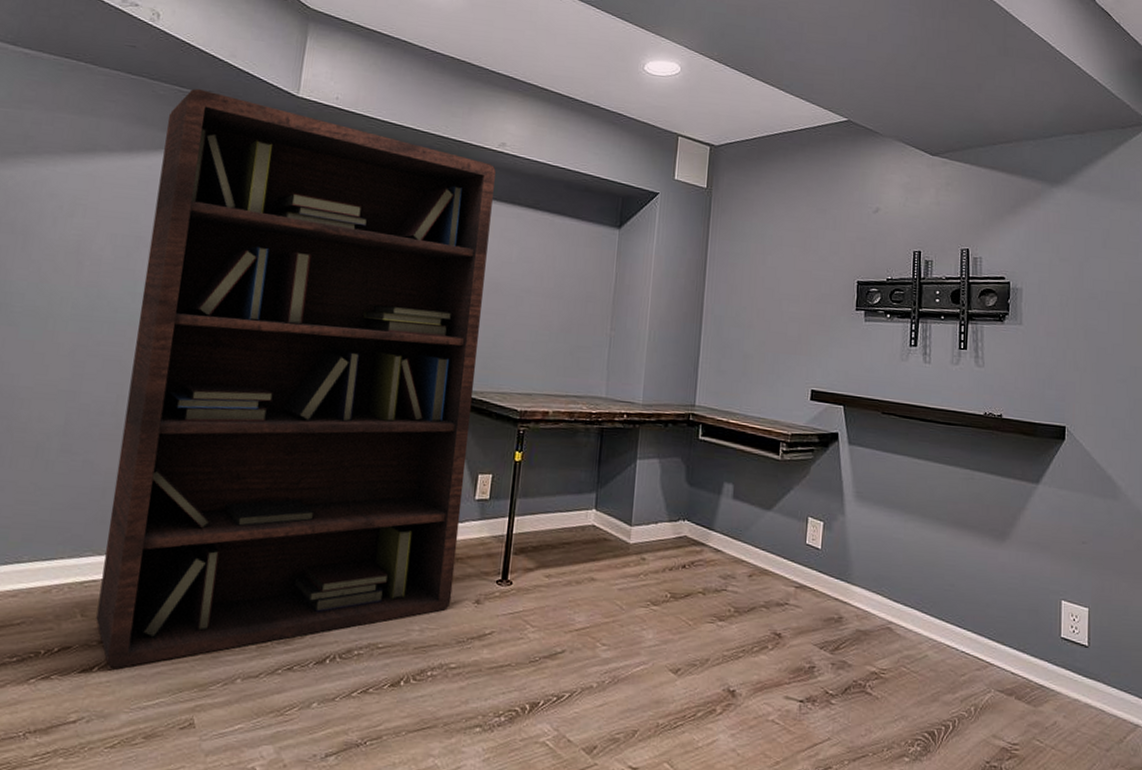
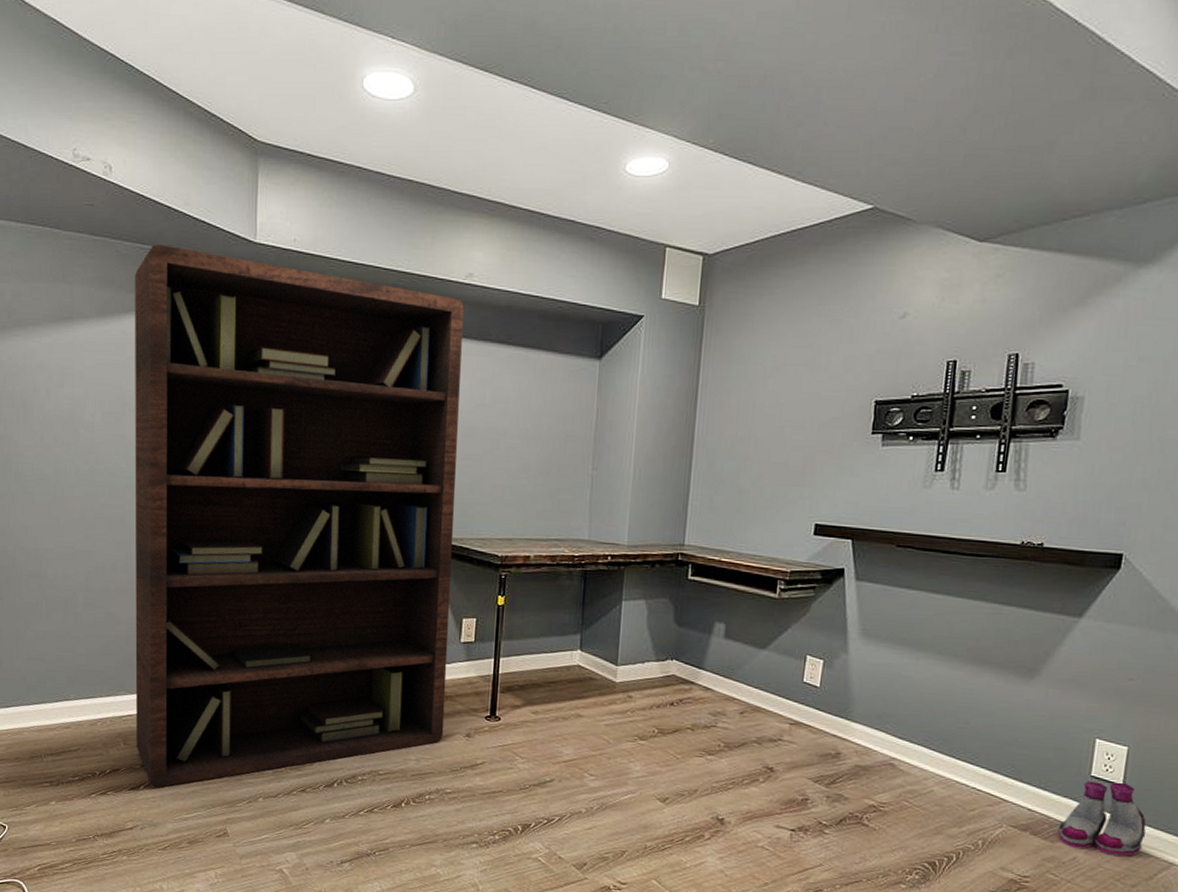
boots: none [1039,642,1112,719] -> present [1058,781,1147,856]

